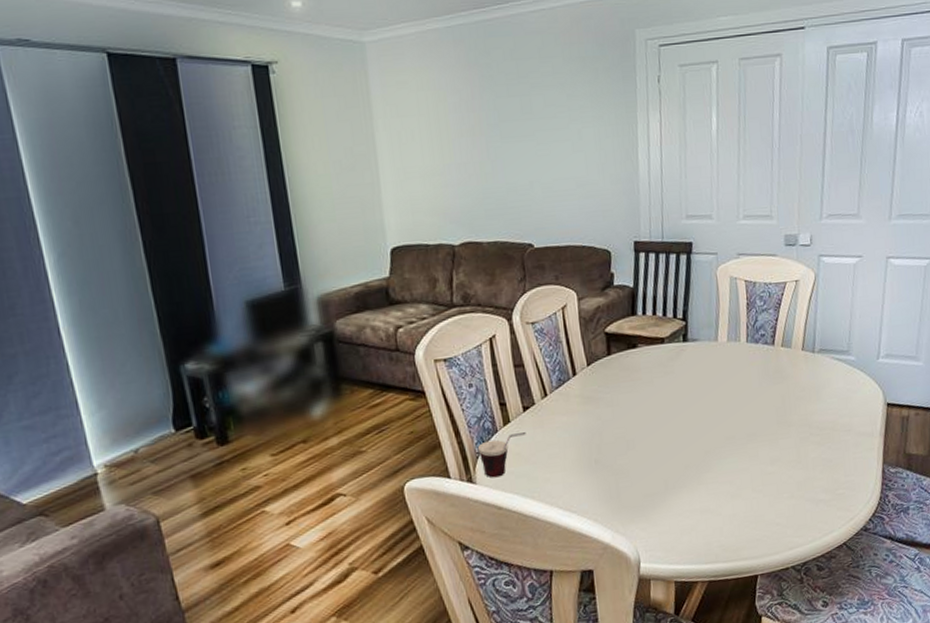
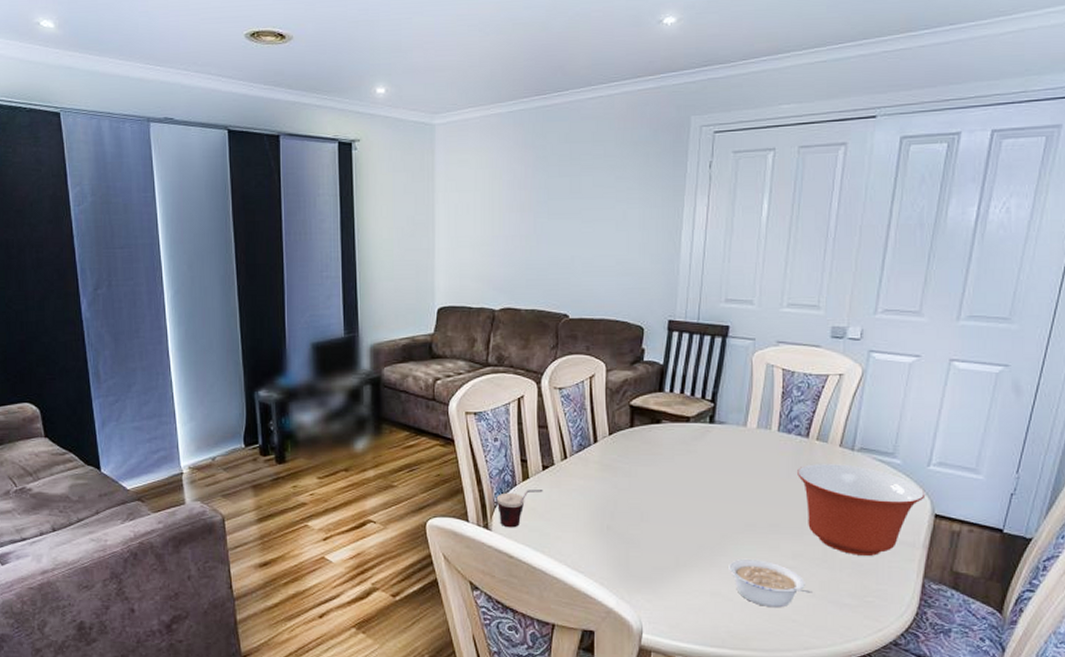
legume: none [714,470,792,516] -> present [729,558,813,608]
mixing bowl: none [767,366,878,452] -> present [797,464,926,556]

